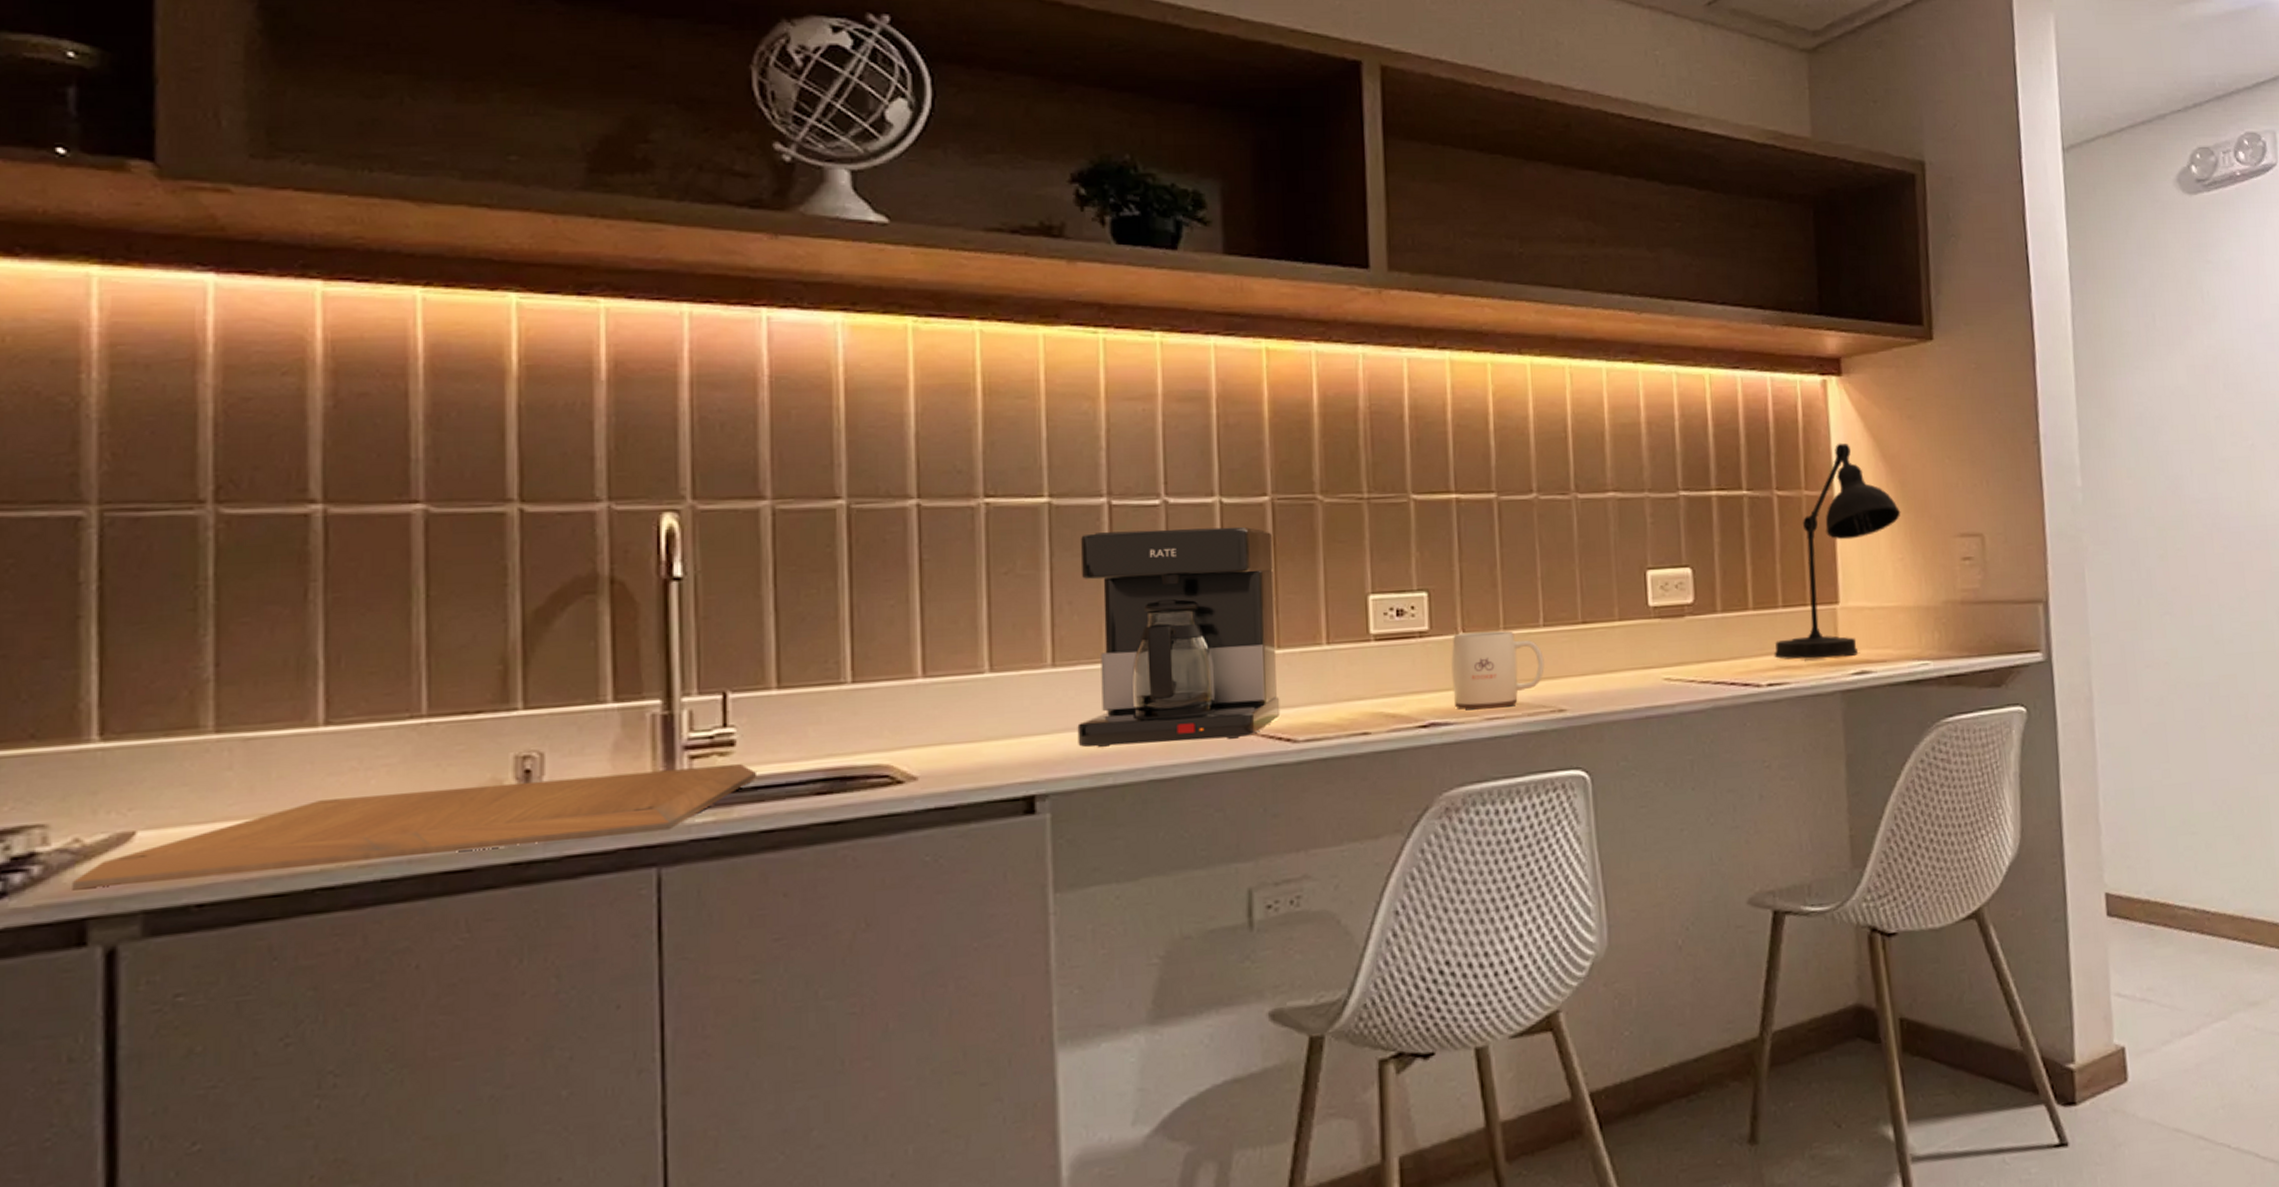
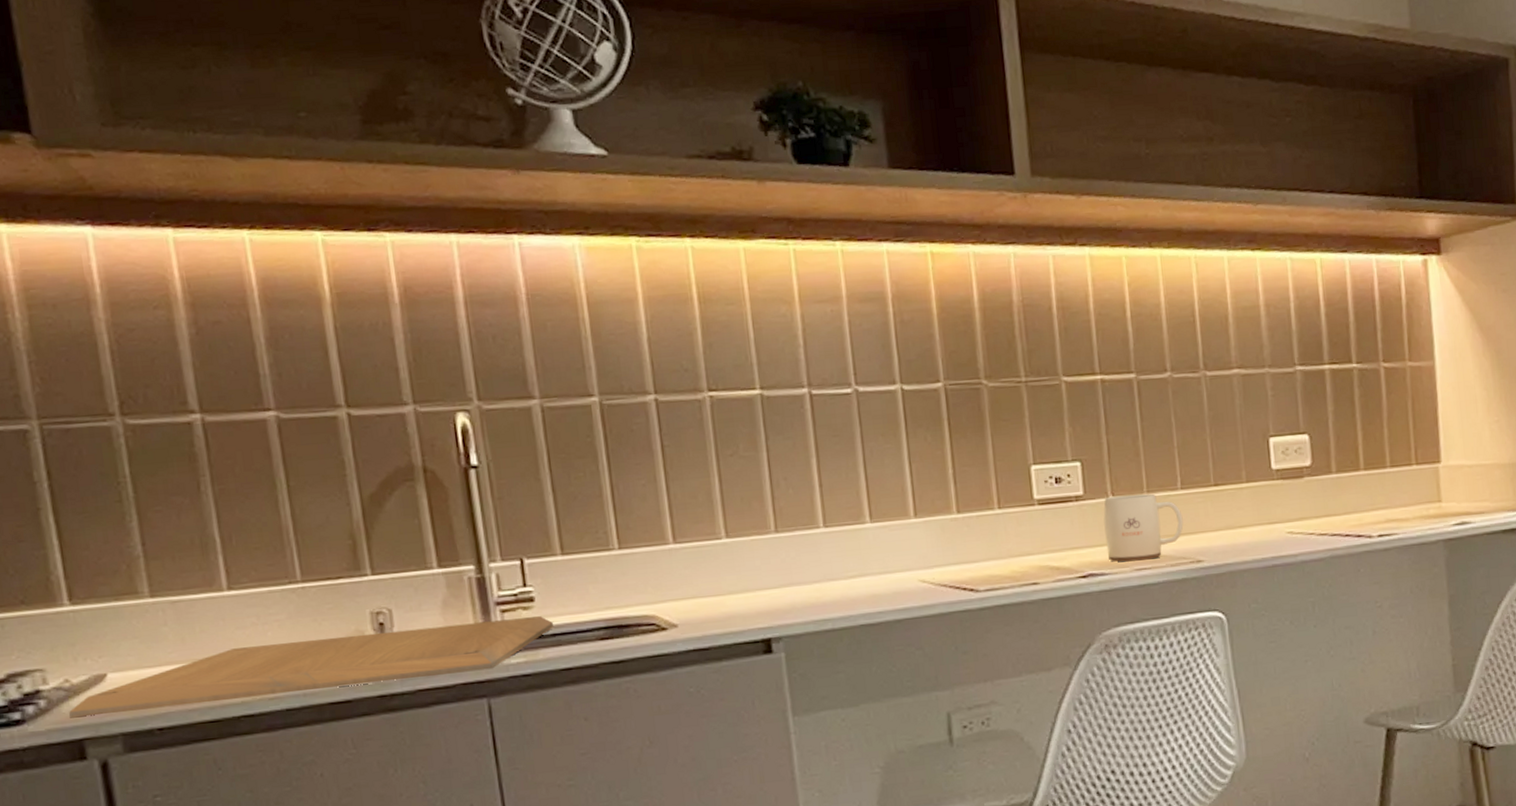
coffee maker: present [1077,526,1281,748] -> none [788,409,964,599]
desk lamp: present [1774,443,1901,660] -> none [1383,317,1497,514]

